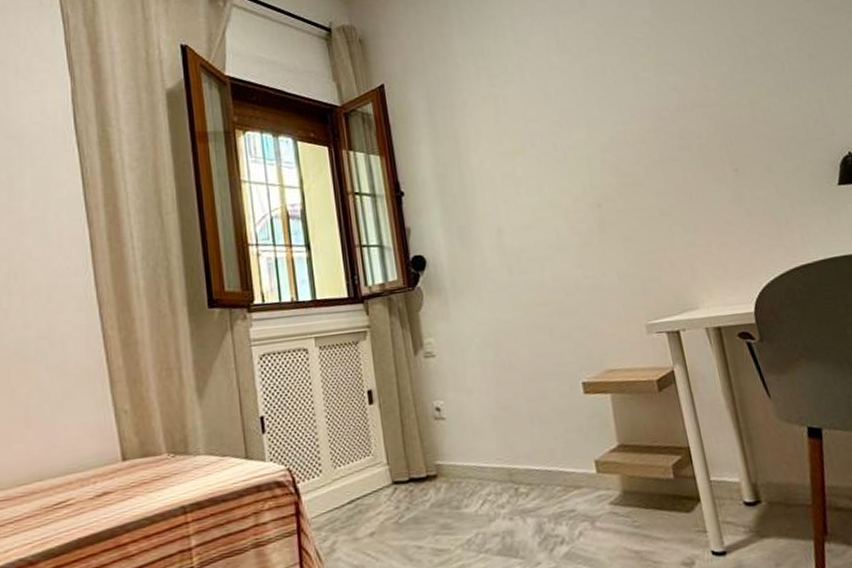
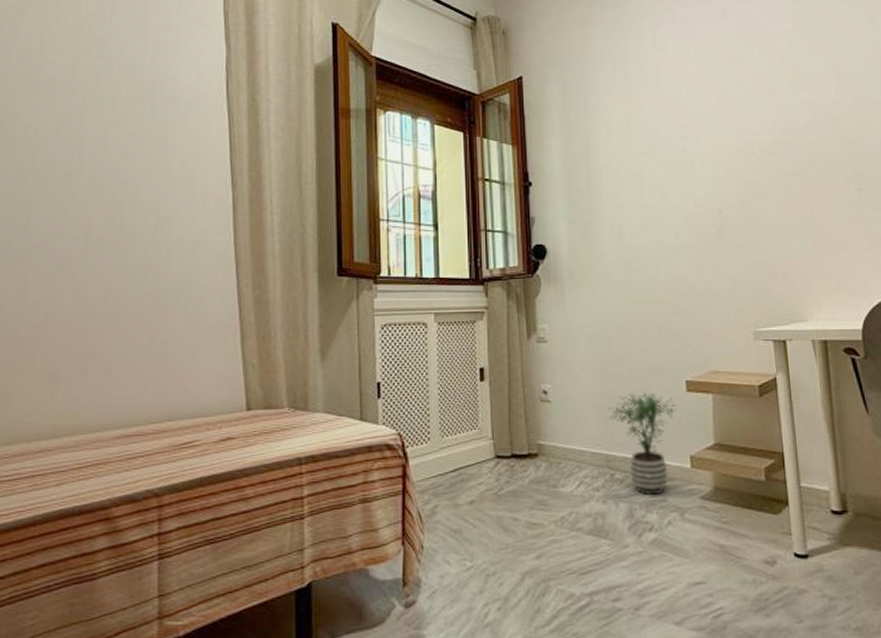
potted plant: none [505,398,576,507] -> present [607,392,677,495]

